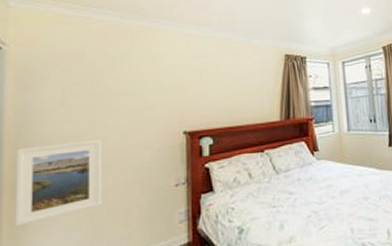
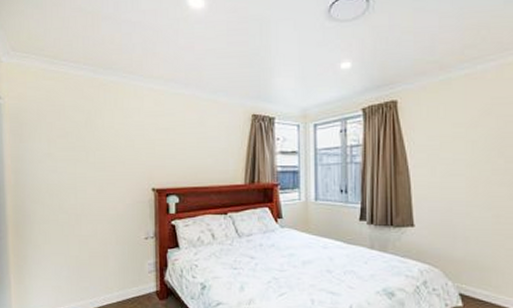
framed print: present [14,140,102,227] -> none [16,191,84,260]

